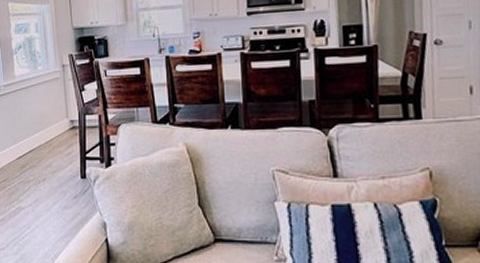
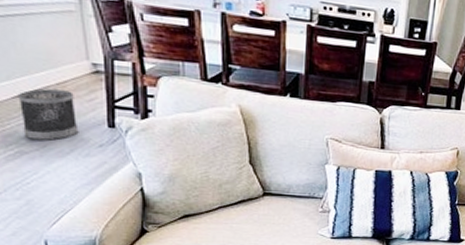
wastebasket: none [20,148,60,195] -> present [17,88,79,141]

